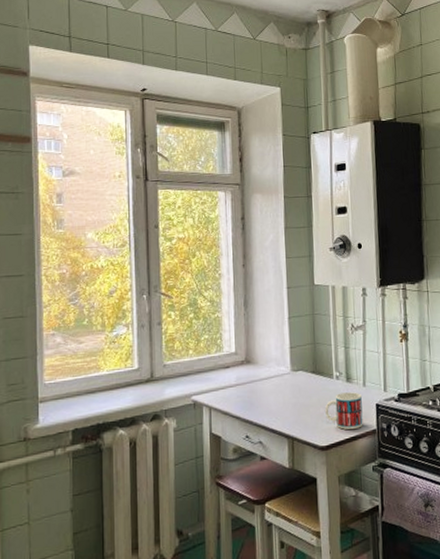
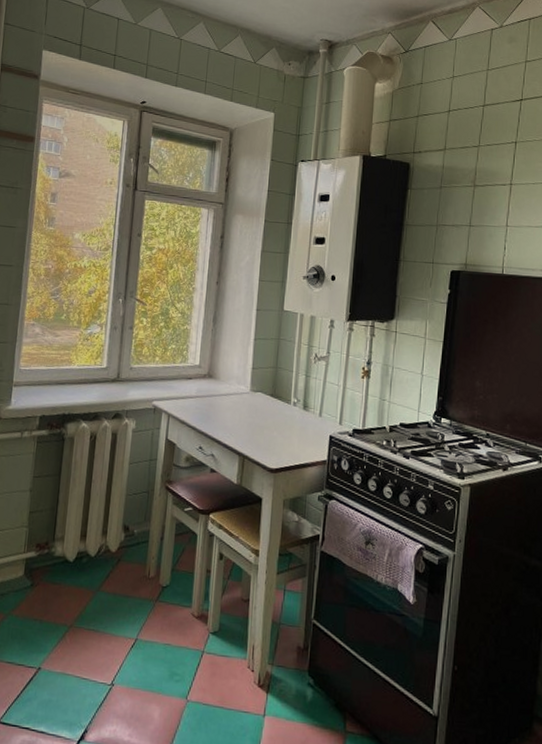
mug: present [325,392,363,429] -> none [279,419,316,457]

